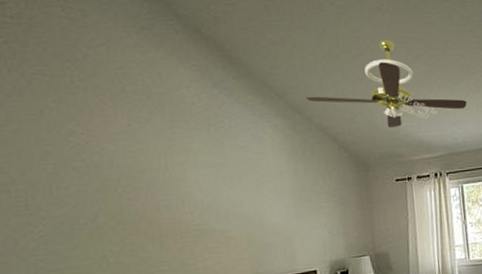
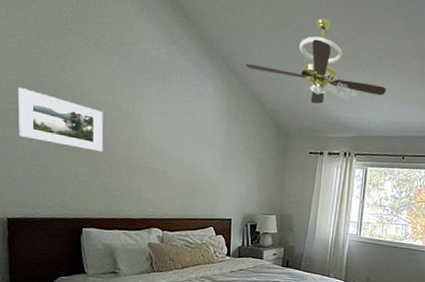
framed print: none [9,163,139,224] -> present [17,88,104,152]

